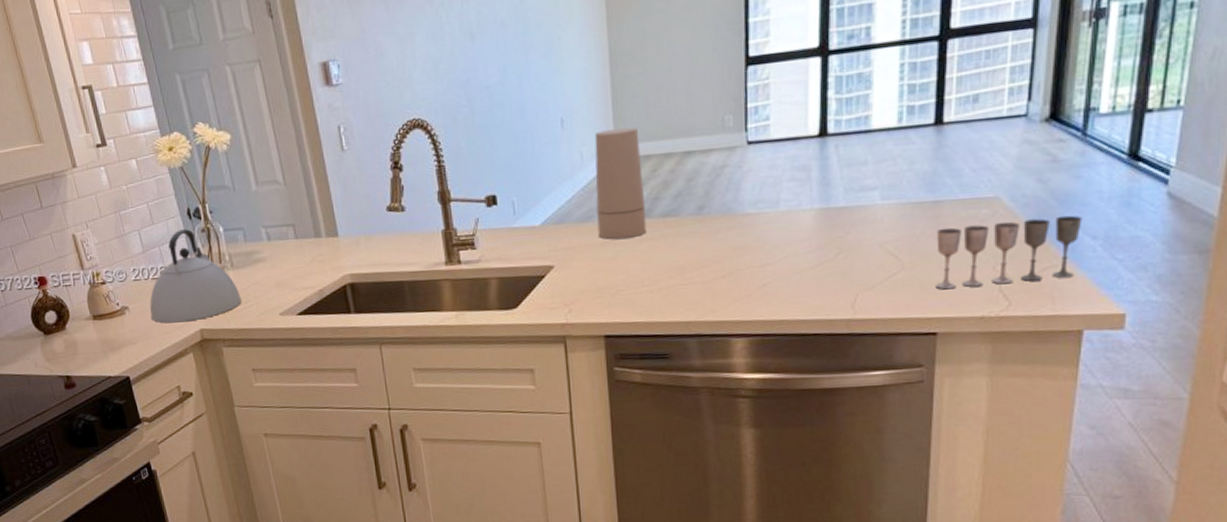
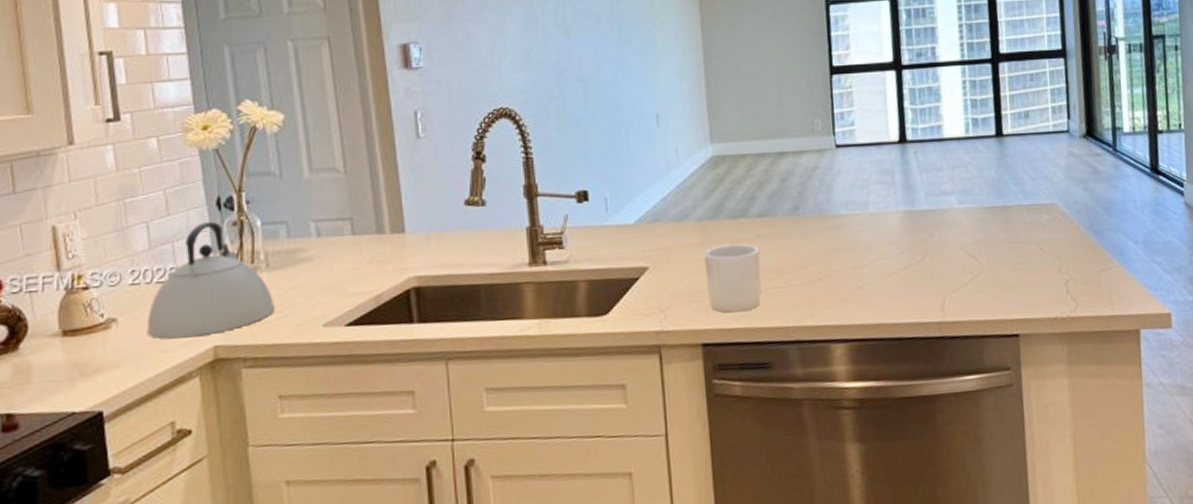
canister: present [594,127,647,239] -> none [690,127,744,239]
mug: none [606,243,663,308] -> present [703,244,761,313]
wine glass: present [935,215,1082,290] -> none [1008,221,1125,292]

